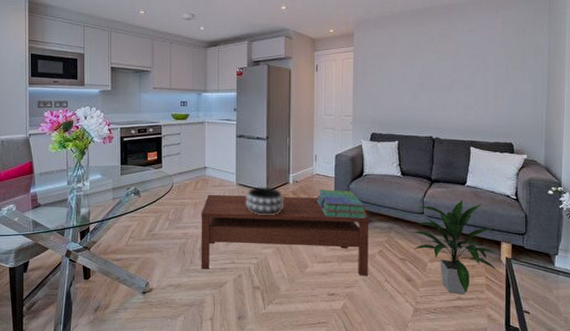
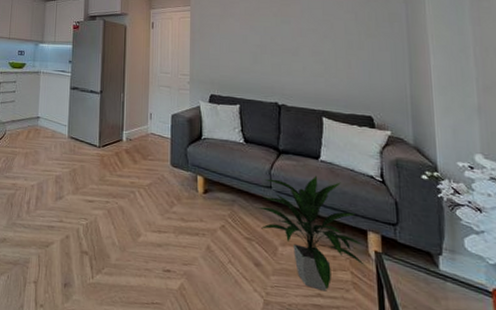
coffee table: present [201,194,369,276] -> none [27,145,209,254]
decorative bowl: present [245,187,284,216] -> none [76,141,117,174]
stack of books: present [316,190,367,219] -> none [151,150,206,187]

